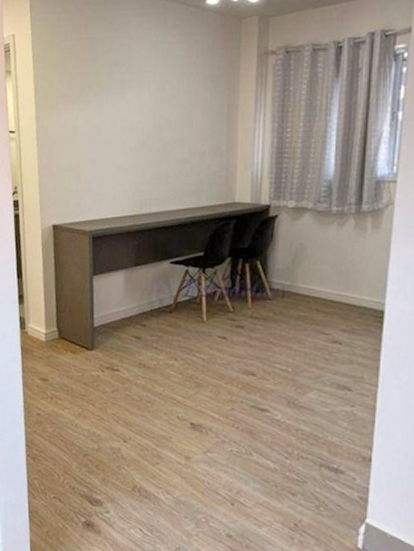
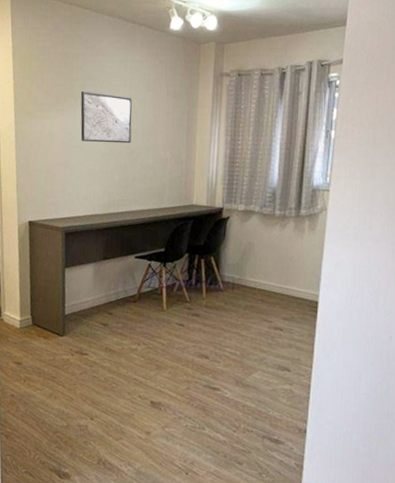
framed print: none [107,78,165,136] -> present [80,90,132,144]

